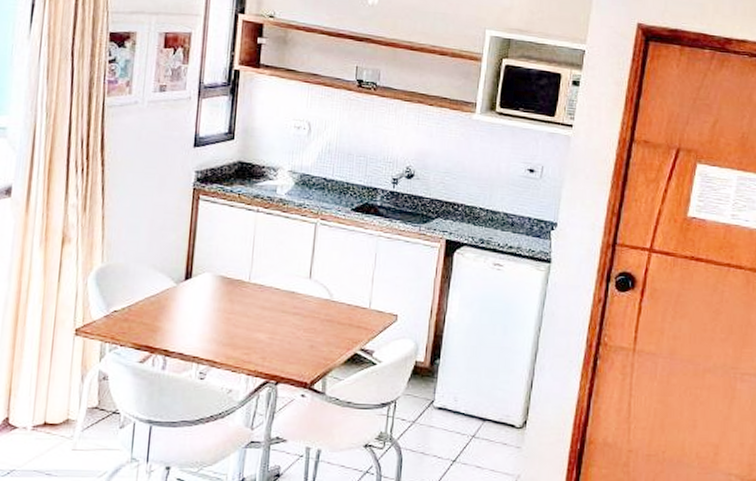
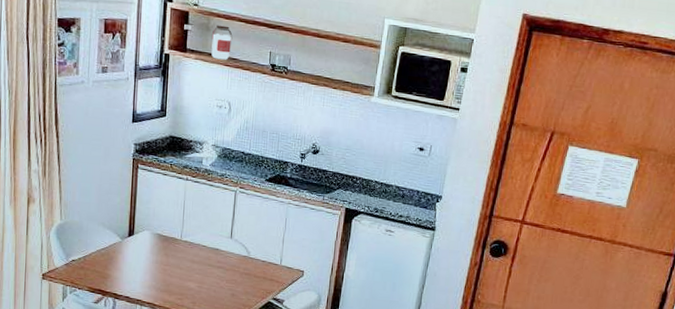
jar: none [288,38,314,76] -> present [211,25,233,60]

